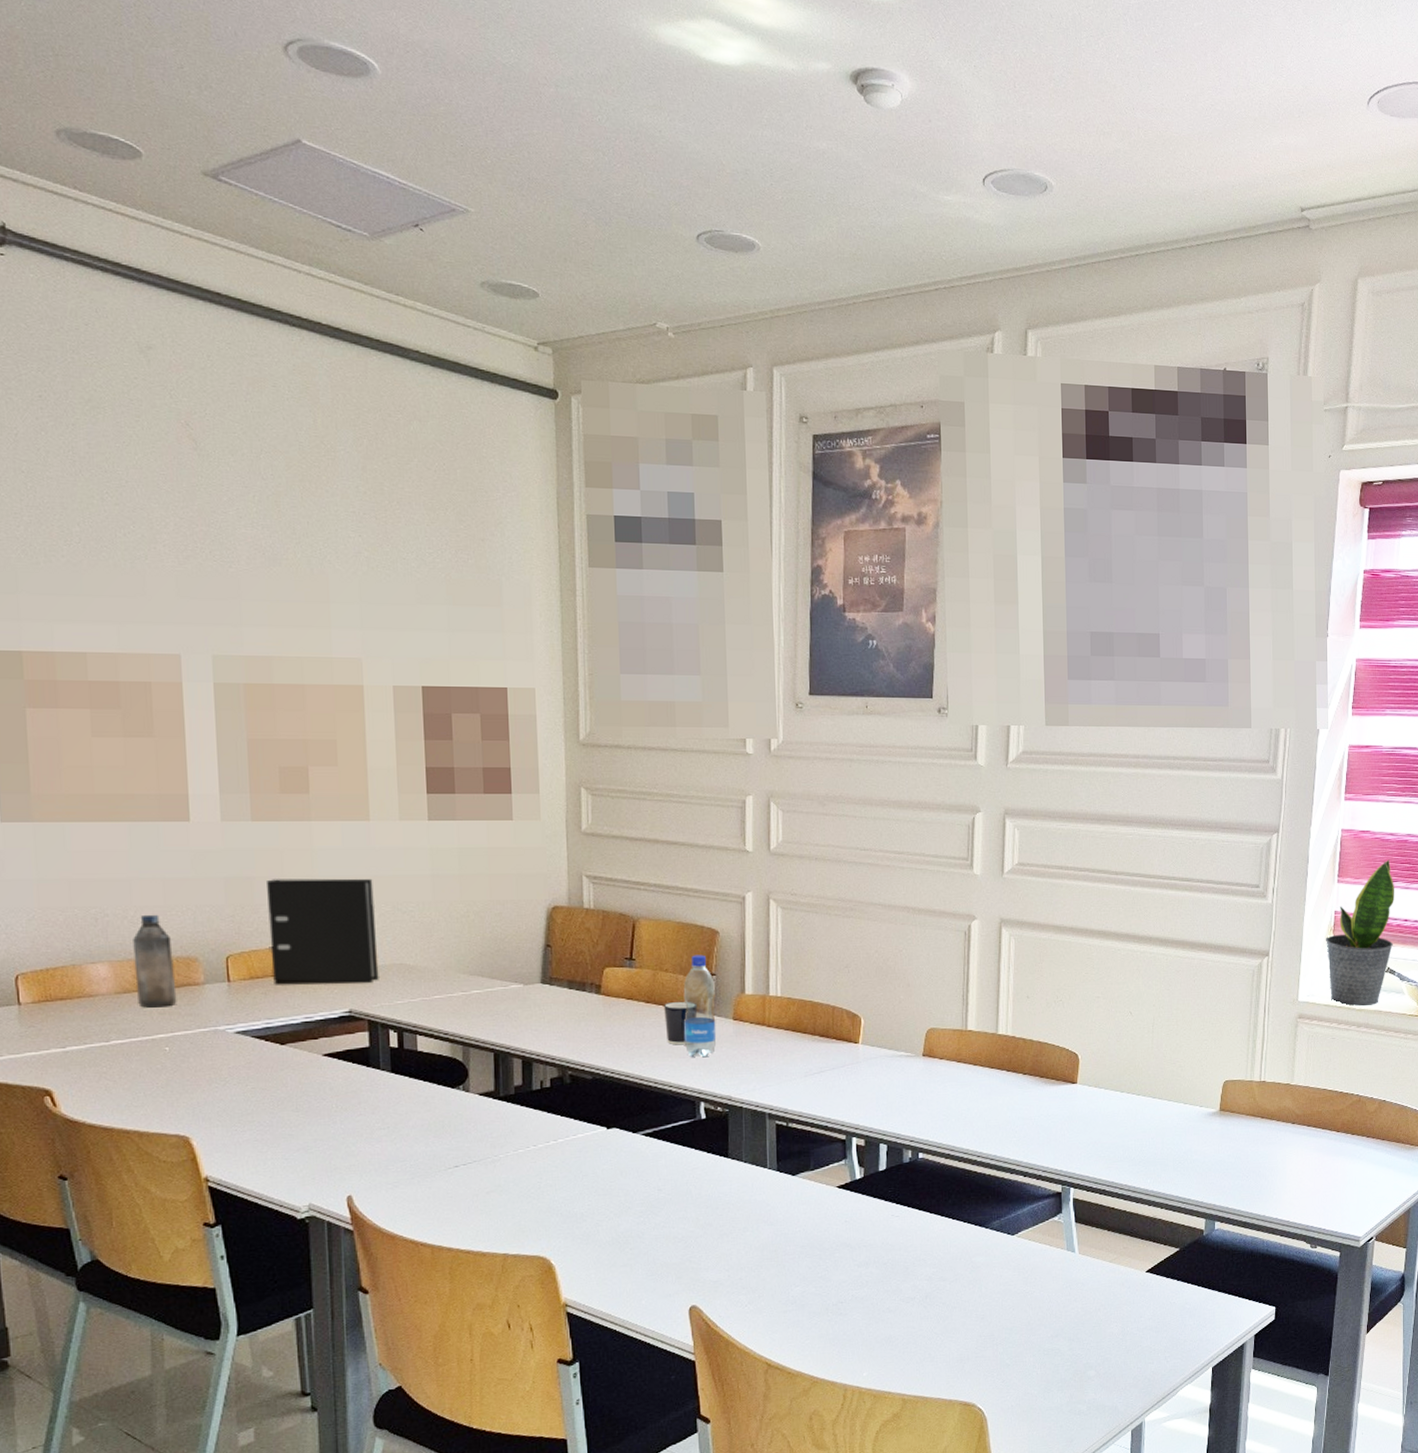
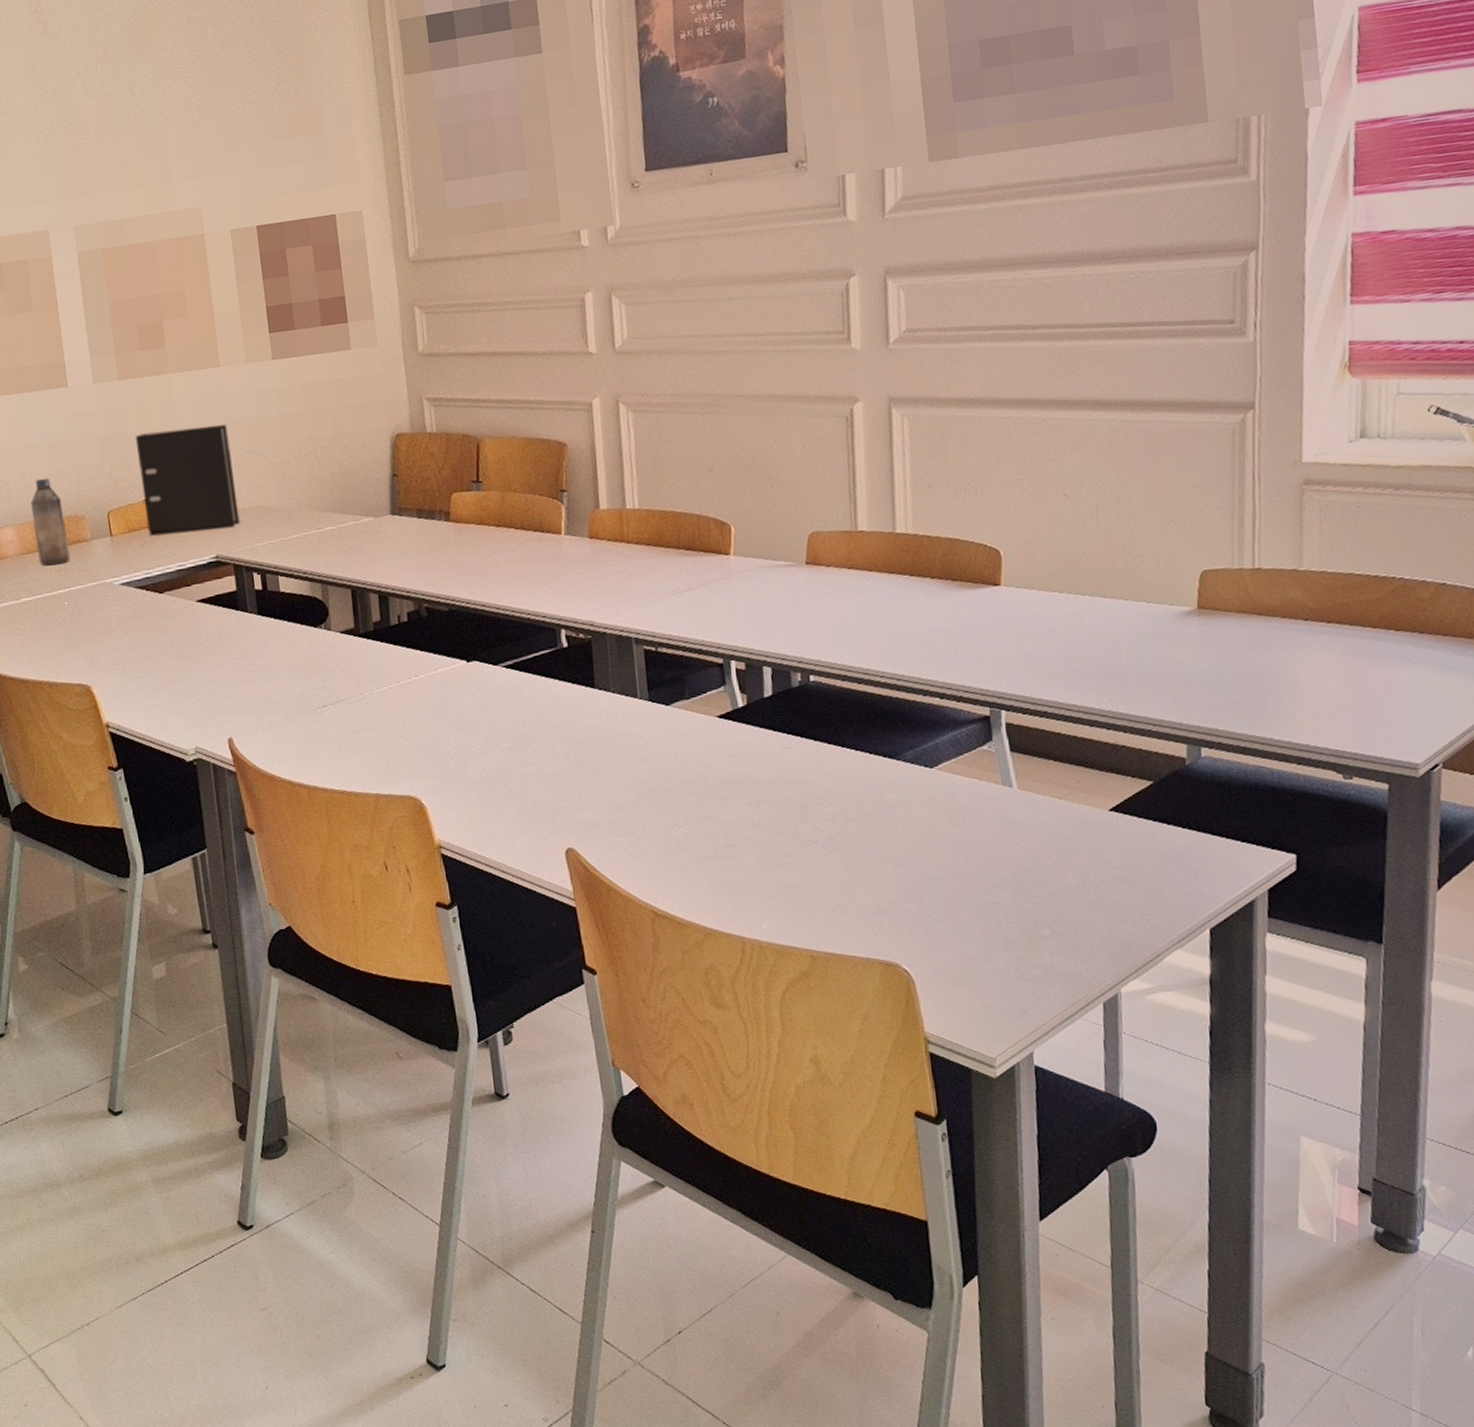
mug: present [664,1001,687,1045] -> none [515,522,540,570]
bottle: present [683,955,717,1058] -> none [533,470,573,581]
potted plant: present [1326,859,1394,1006] -> none [1338,264,1445,462]

